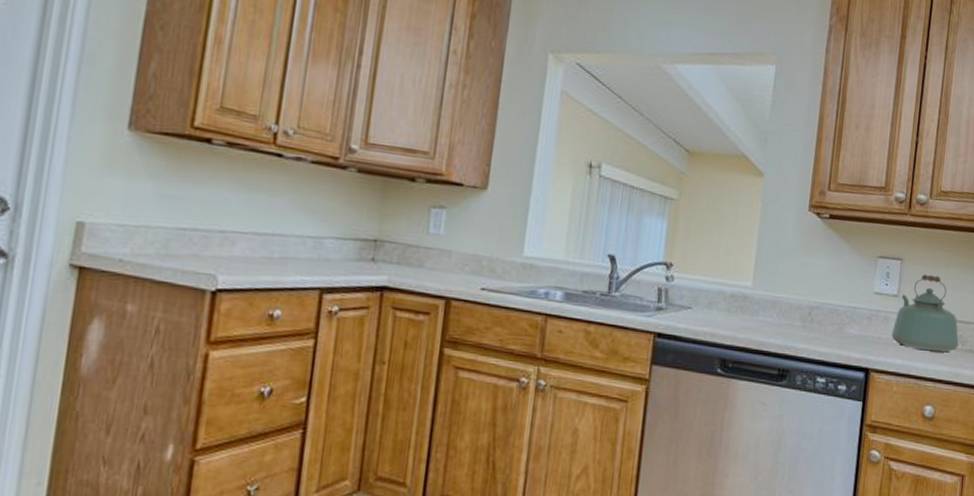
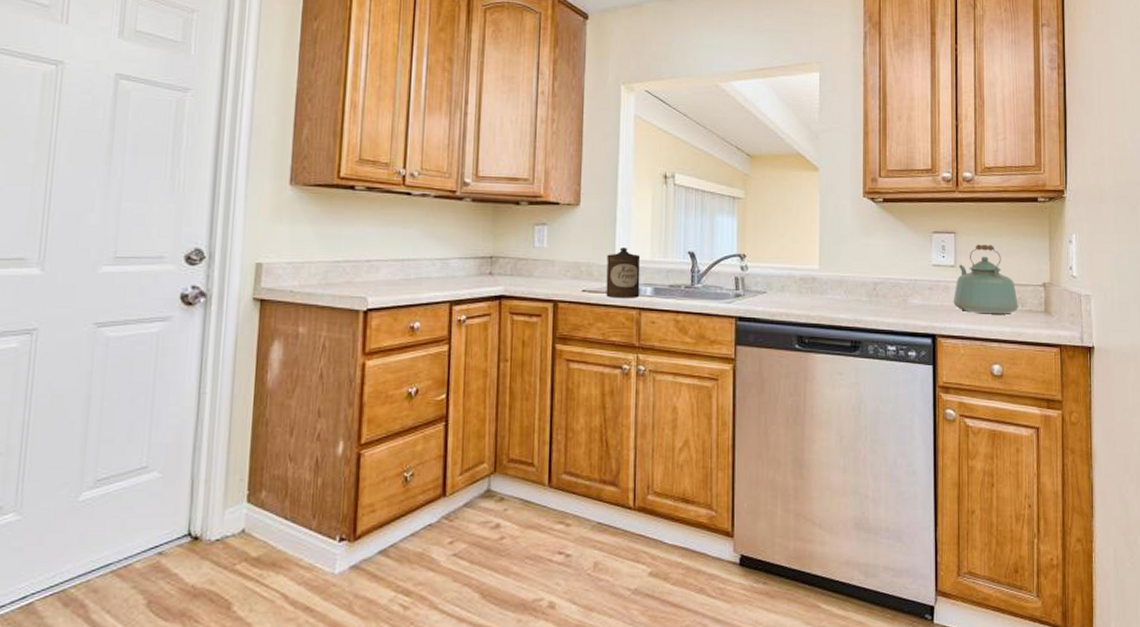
canister: none [508,243,553,304] -> present [606,247,641,299]

